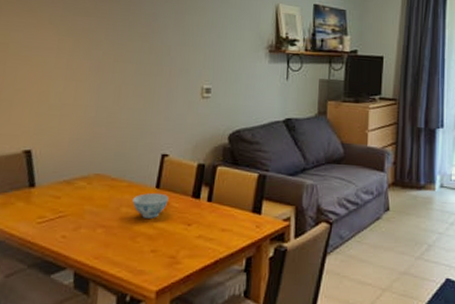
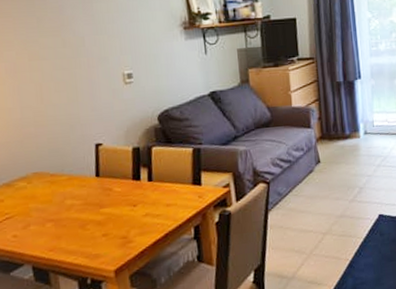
bowl: present [132,192,169,218] -> none [75,181,111,207]

